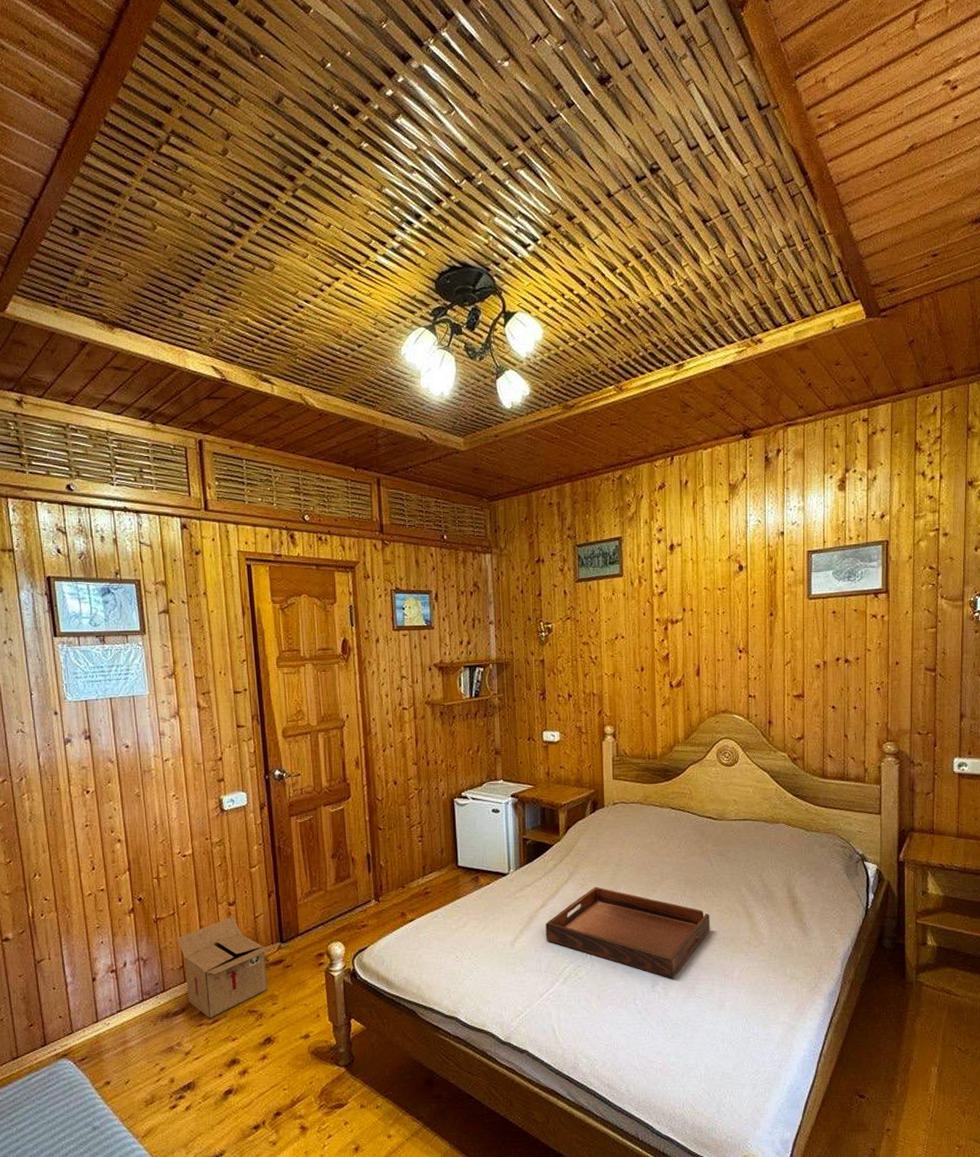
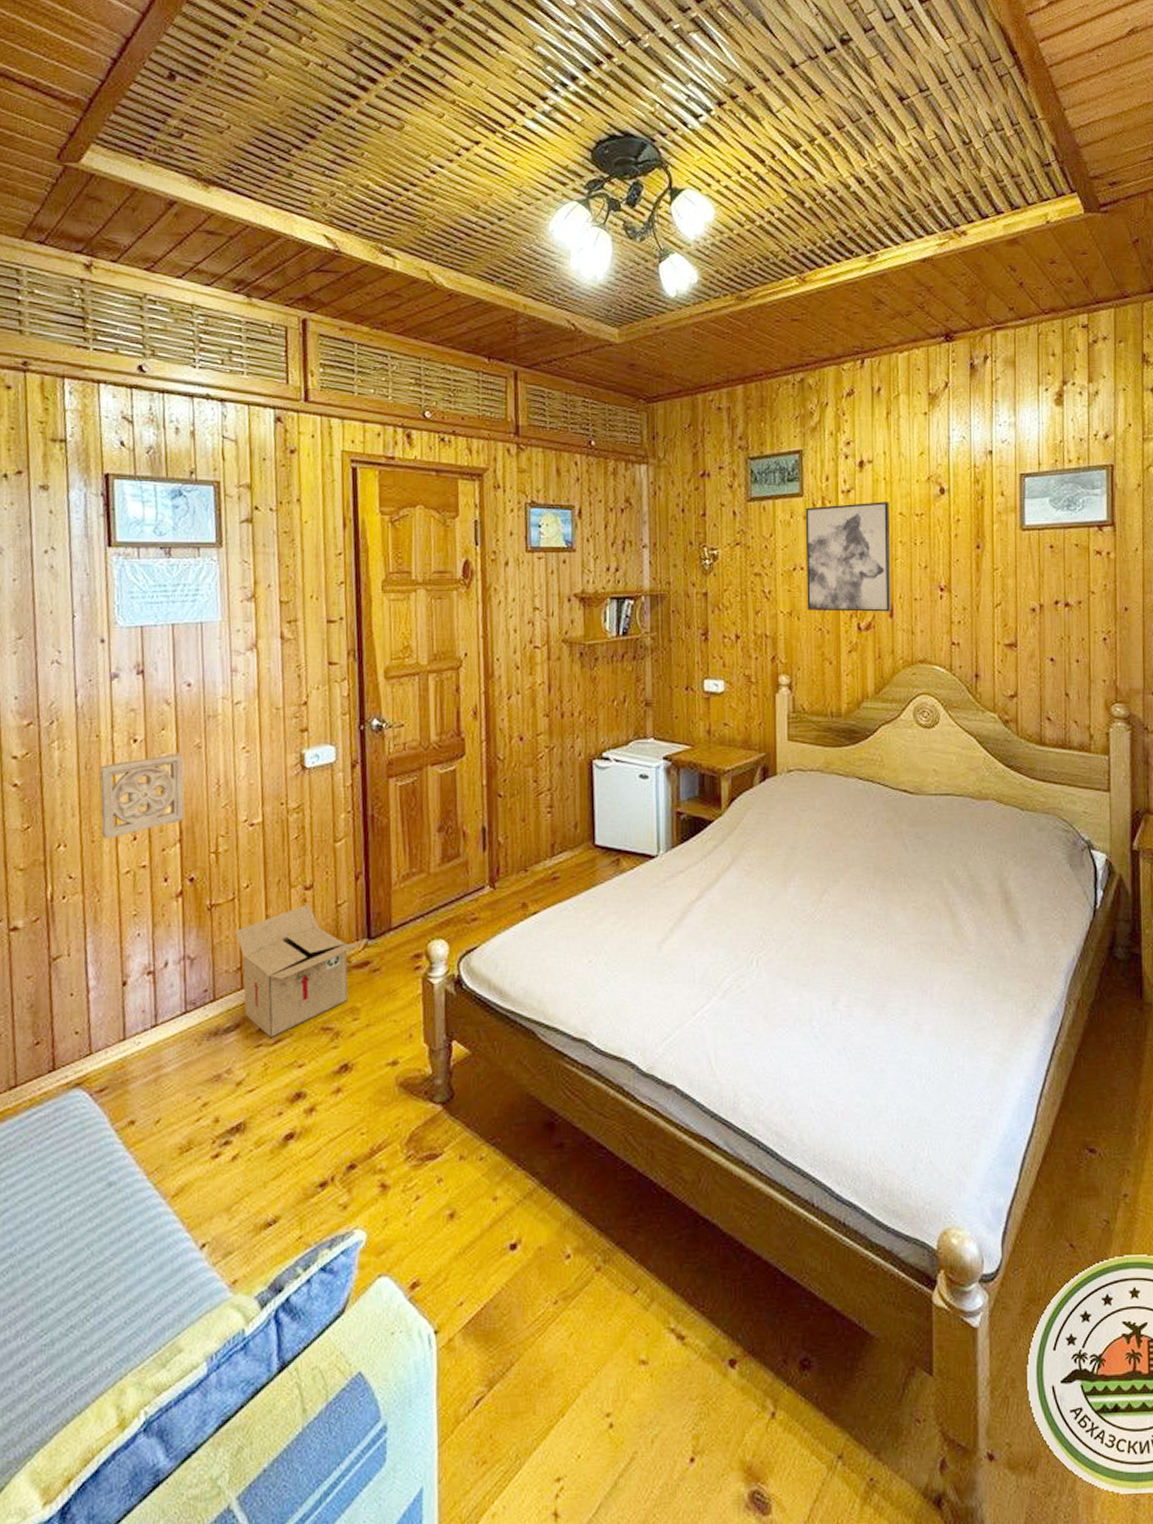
wall ornament: none [62,800,131,869] -> present [100,752,185,839]
serving tray: present [545,886,710,979] -> none [702,874,905,995]
wall art: none [625,579,698,672] -> present [805,502,891,612]

